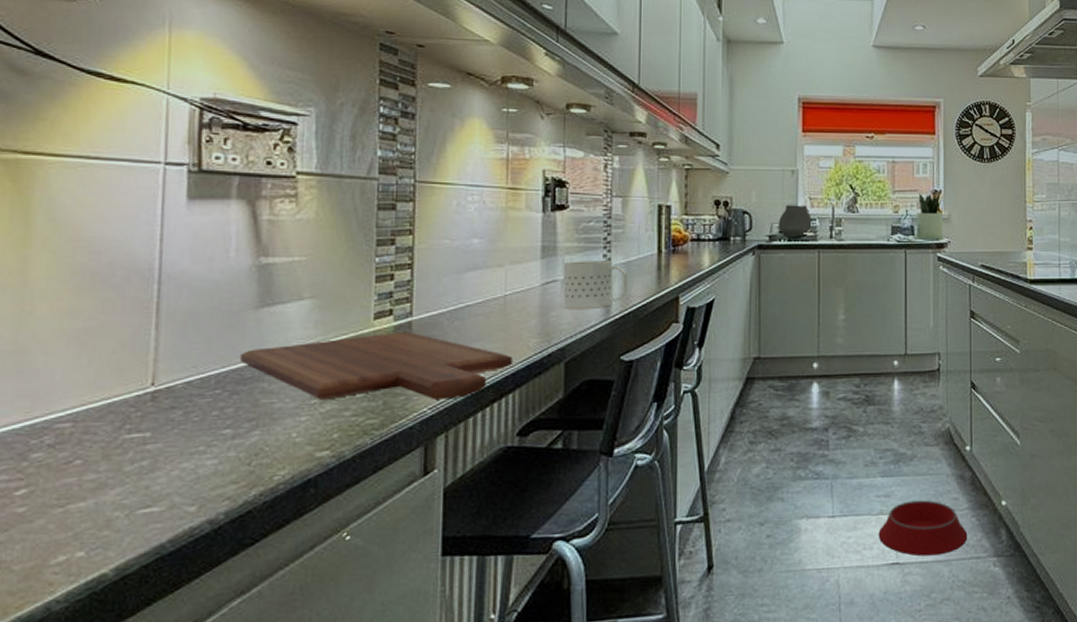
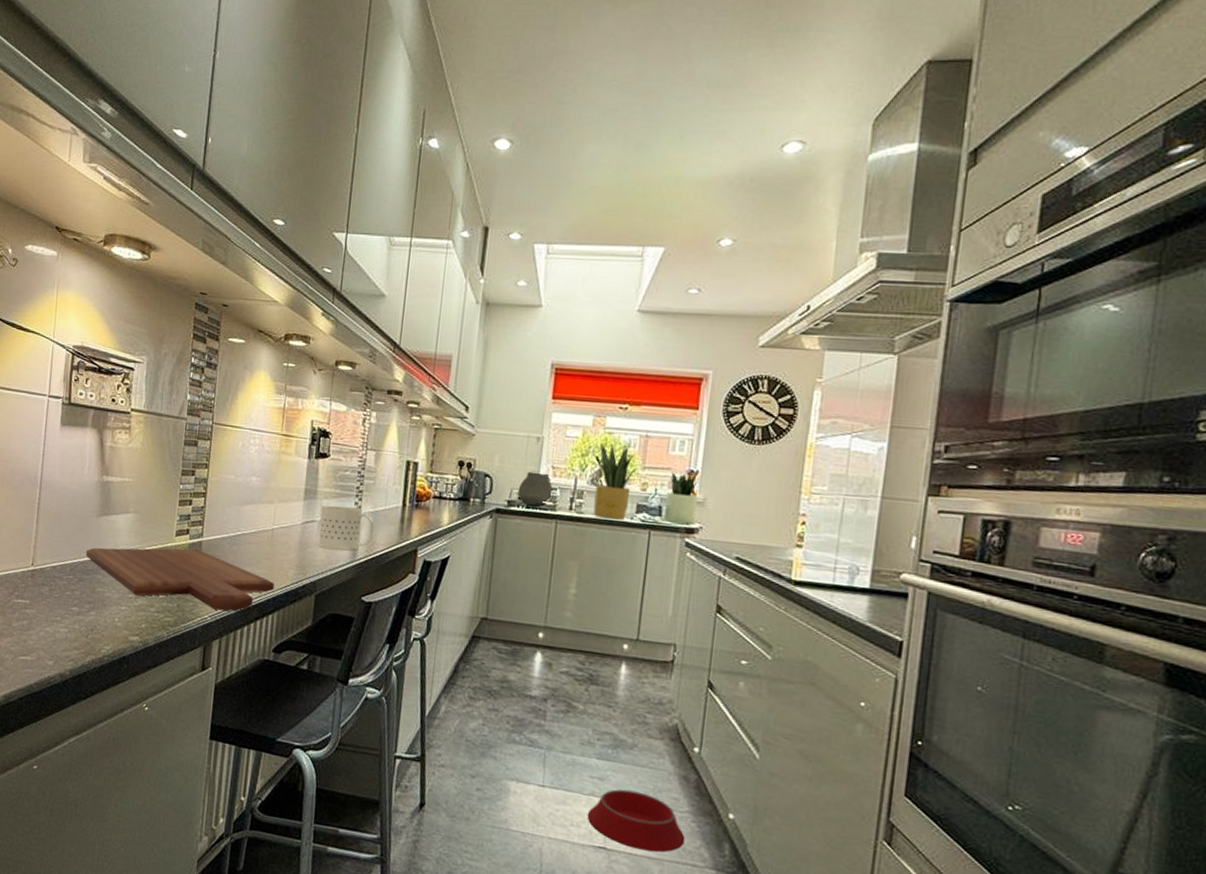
planter: none [853,170,888,243] -> present [593,442,638,520]

